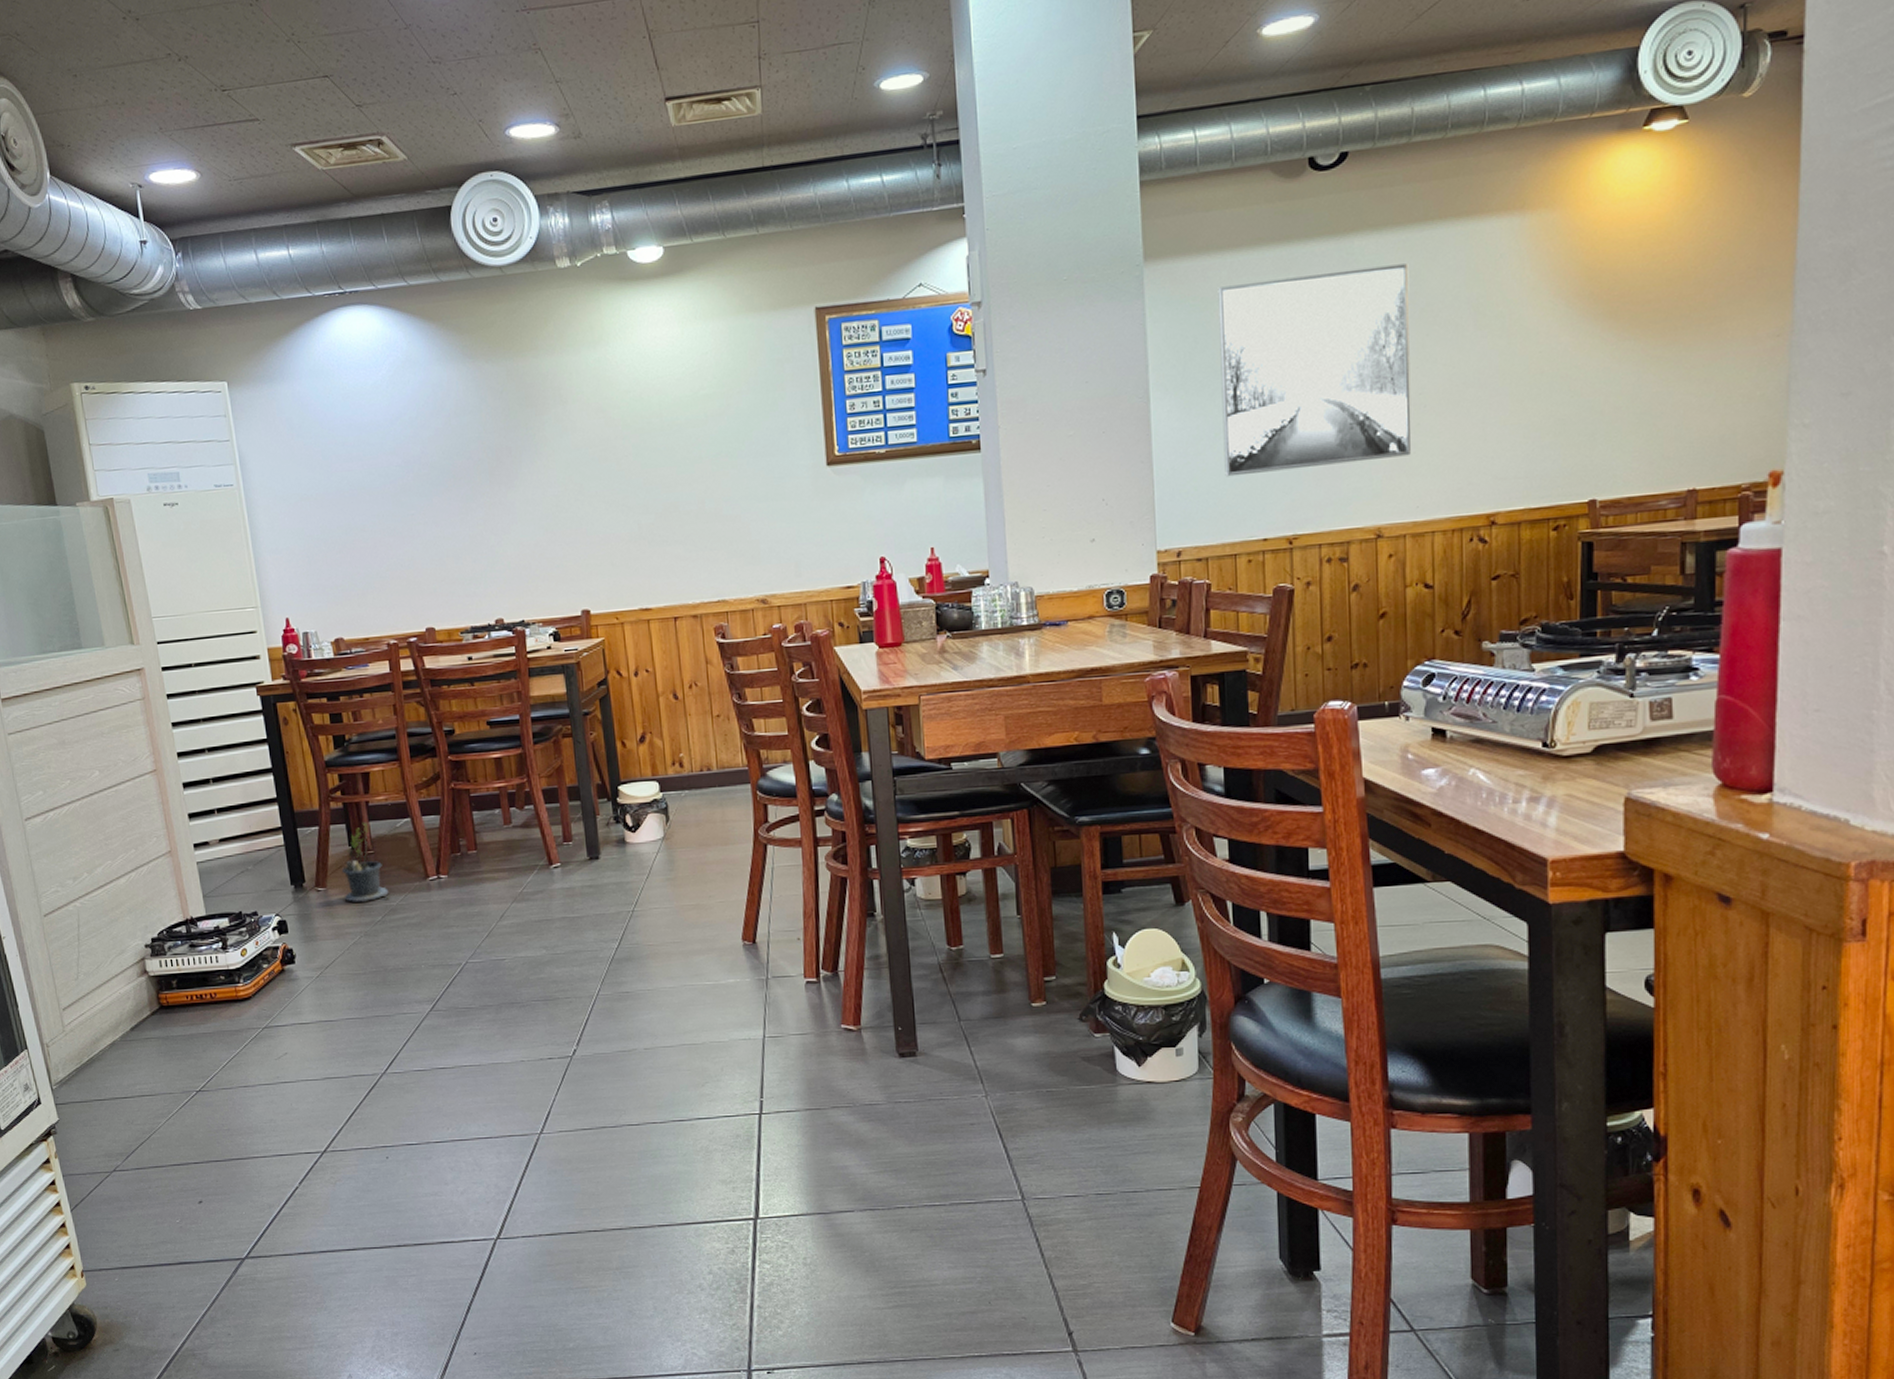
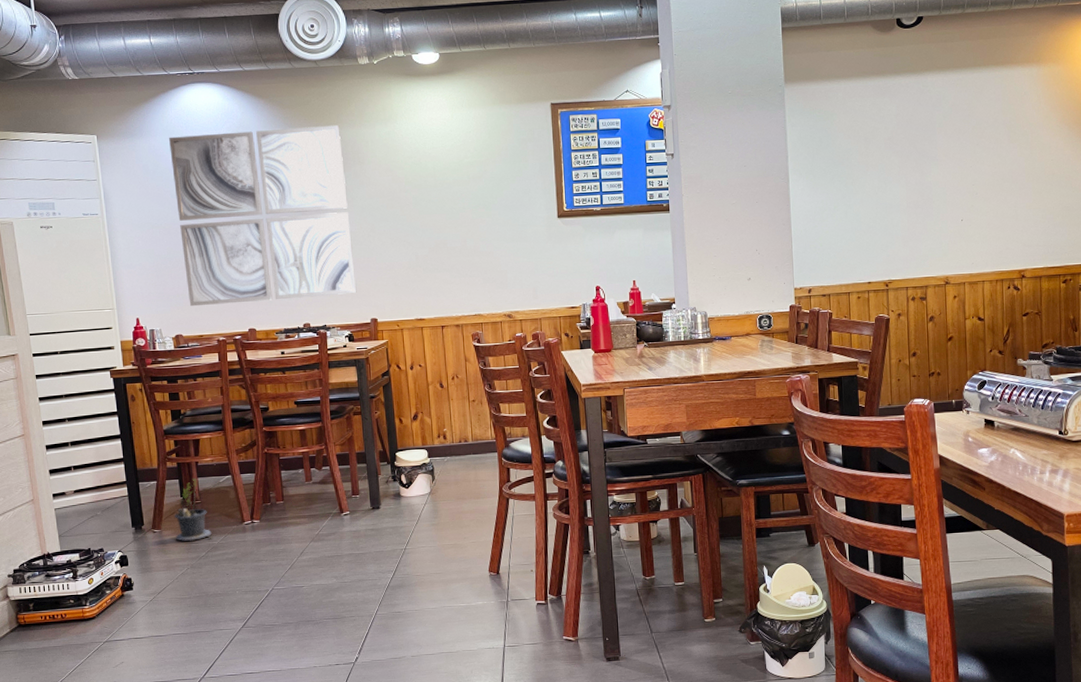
wall art: none [316,353,563,602] -> present [168,125,357,307]
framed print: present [1218,264,1411,477] -> none [835,95,968,237]

